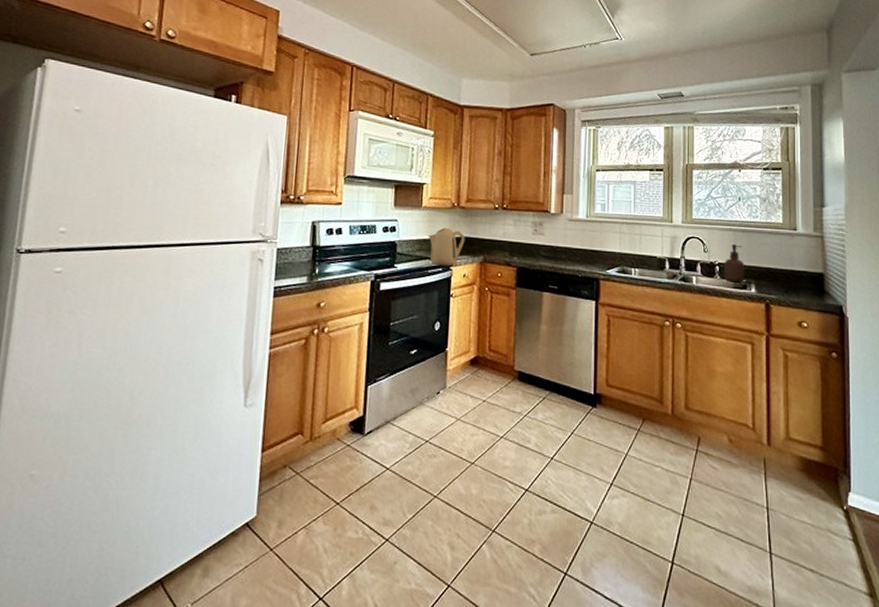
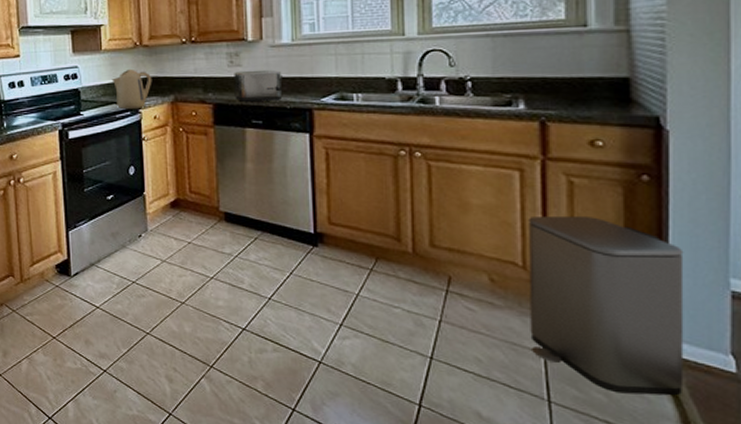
toaster: none [536,239,577,269] -> present [234,69,283,102]
soap dispenser: present [725,244,744,283] -> none [480,53,508,99]
pedal bin: none [757,384,862,543] -> present [529,215,684,396]

